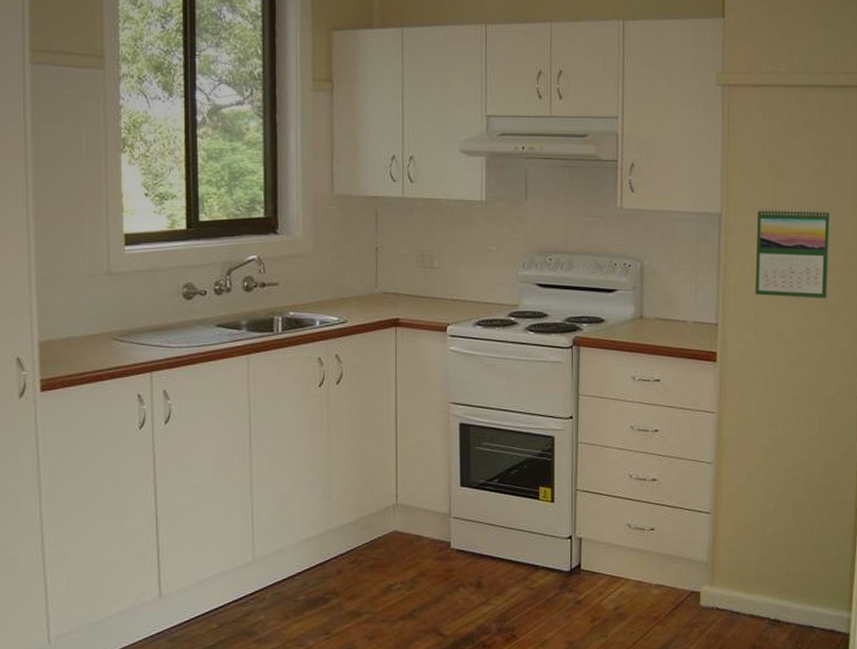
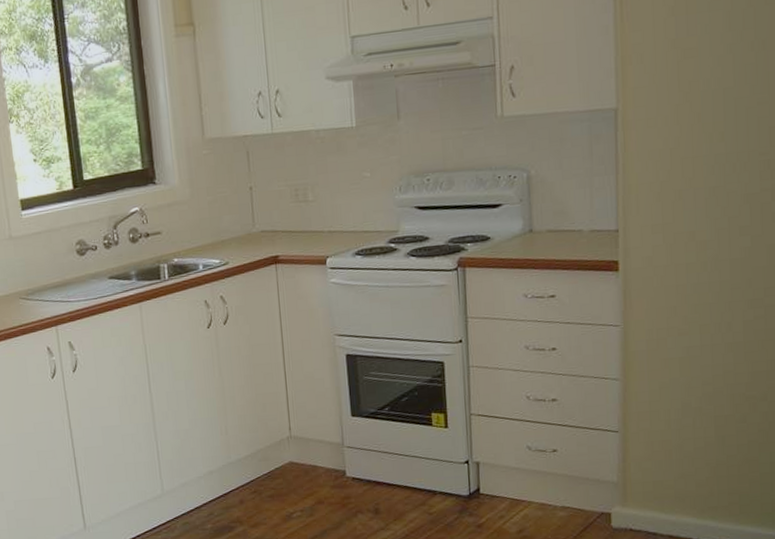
calendar: present [755,207,830,299] -> none [660,88,750,194]

